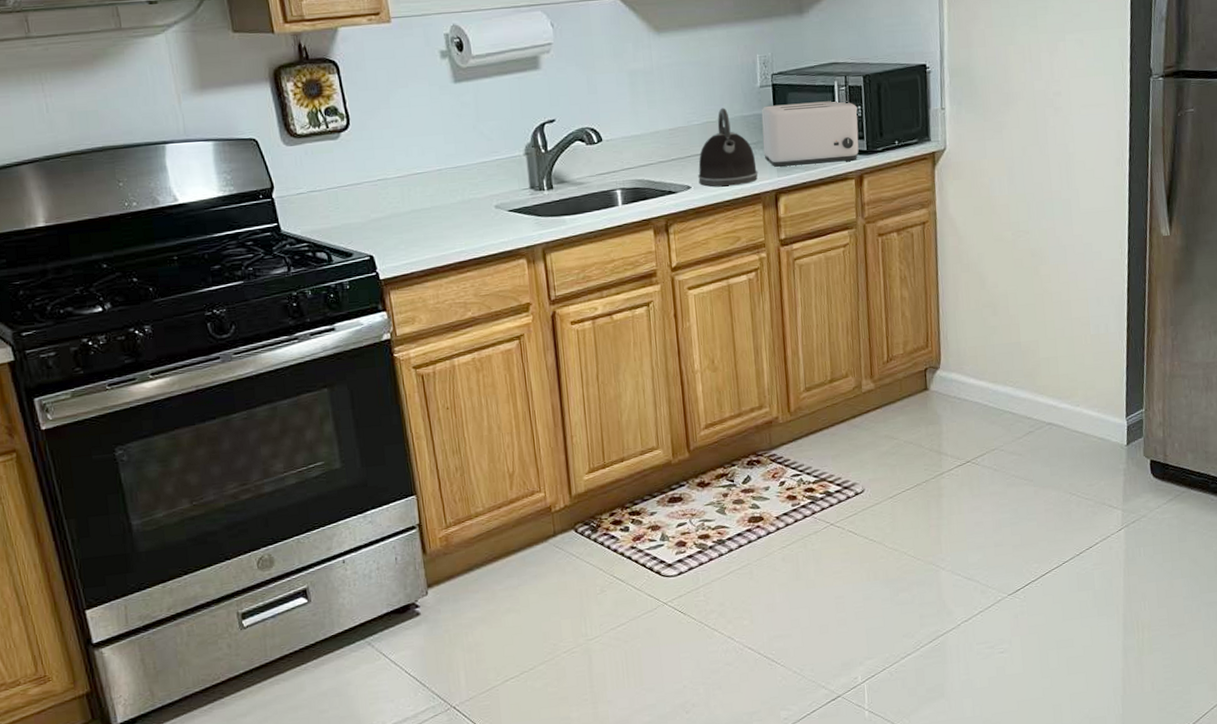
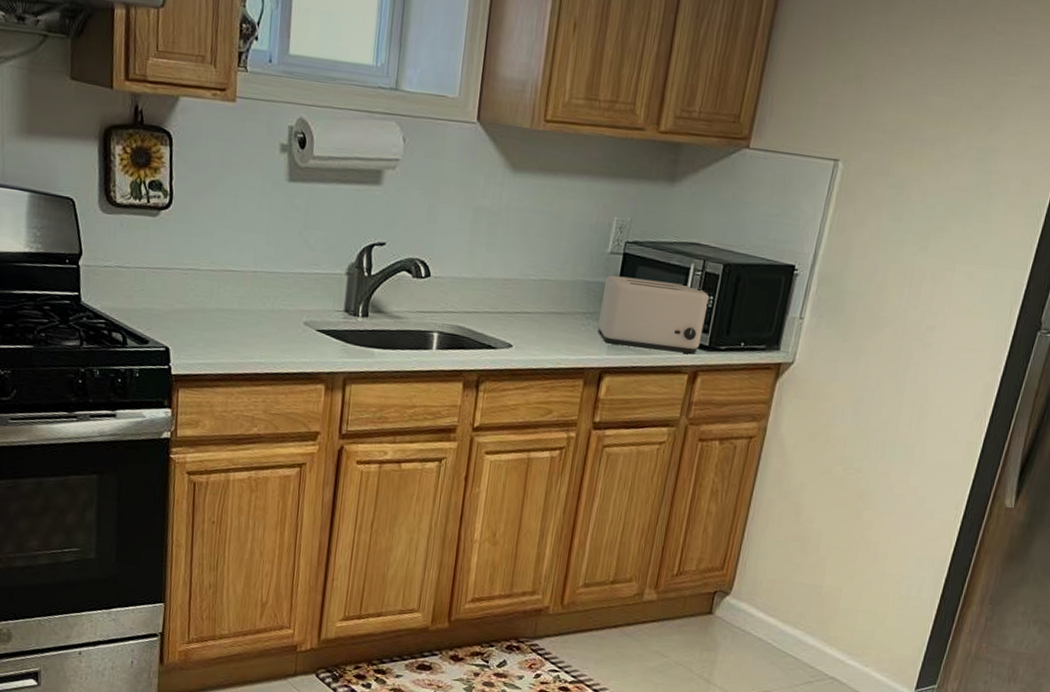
kettle: present [698,108,758,187] -> none [522,267,588,356]

